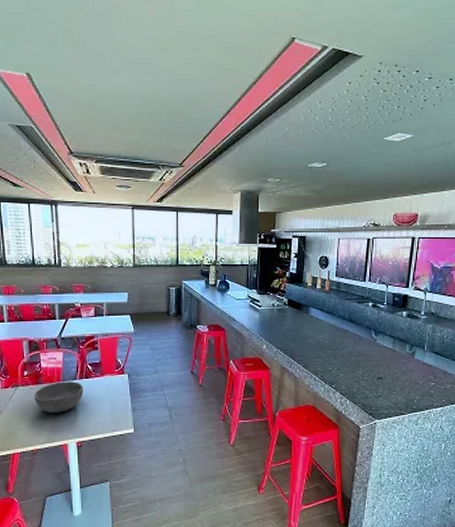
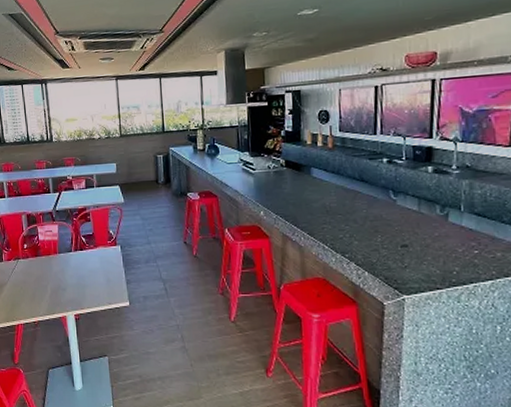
bowl: present [34,381,84,413] -> none [34,254,79,285]

